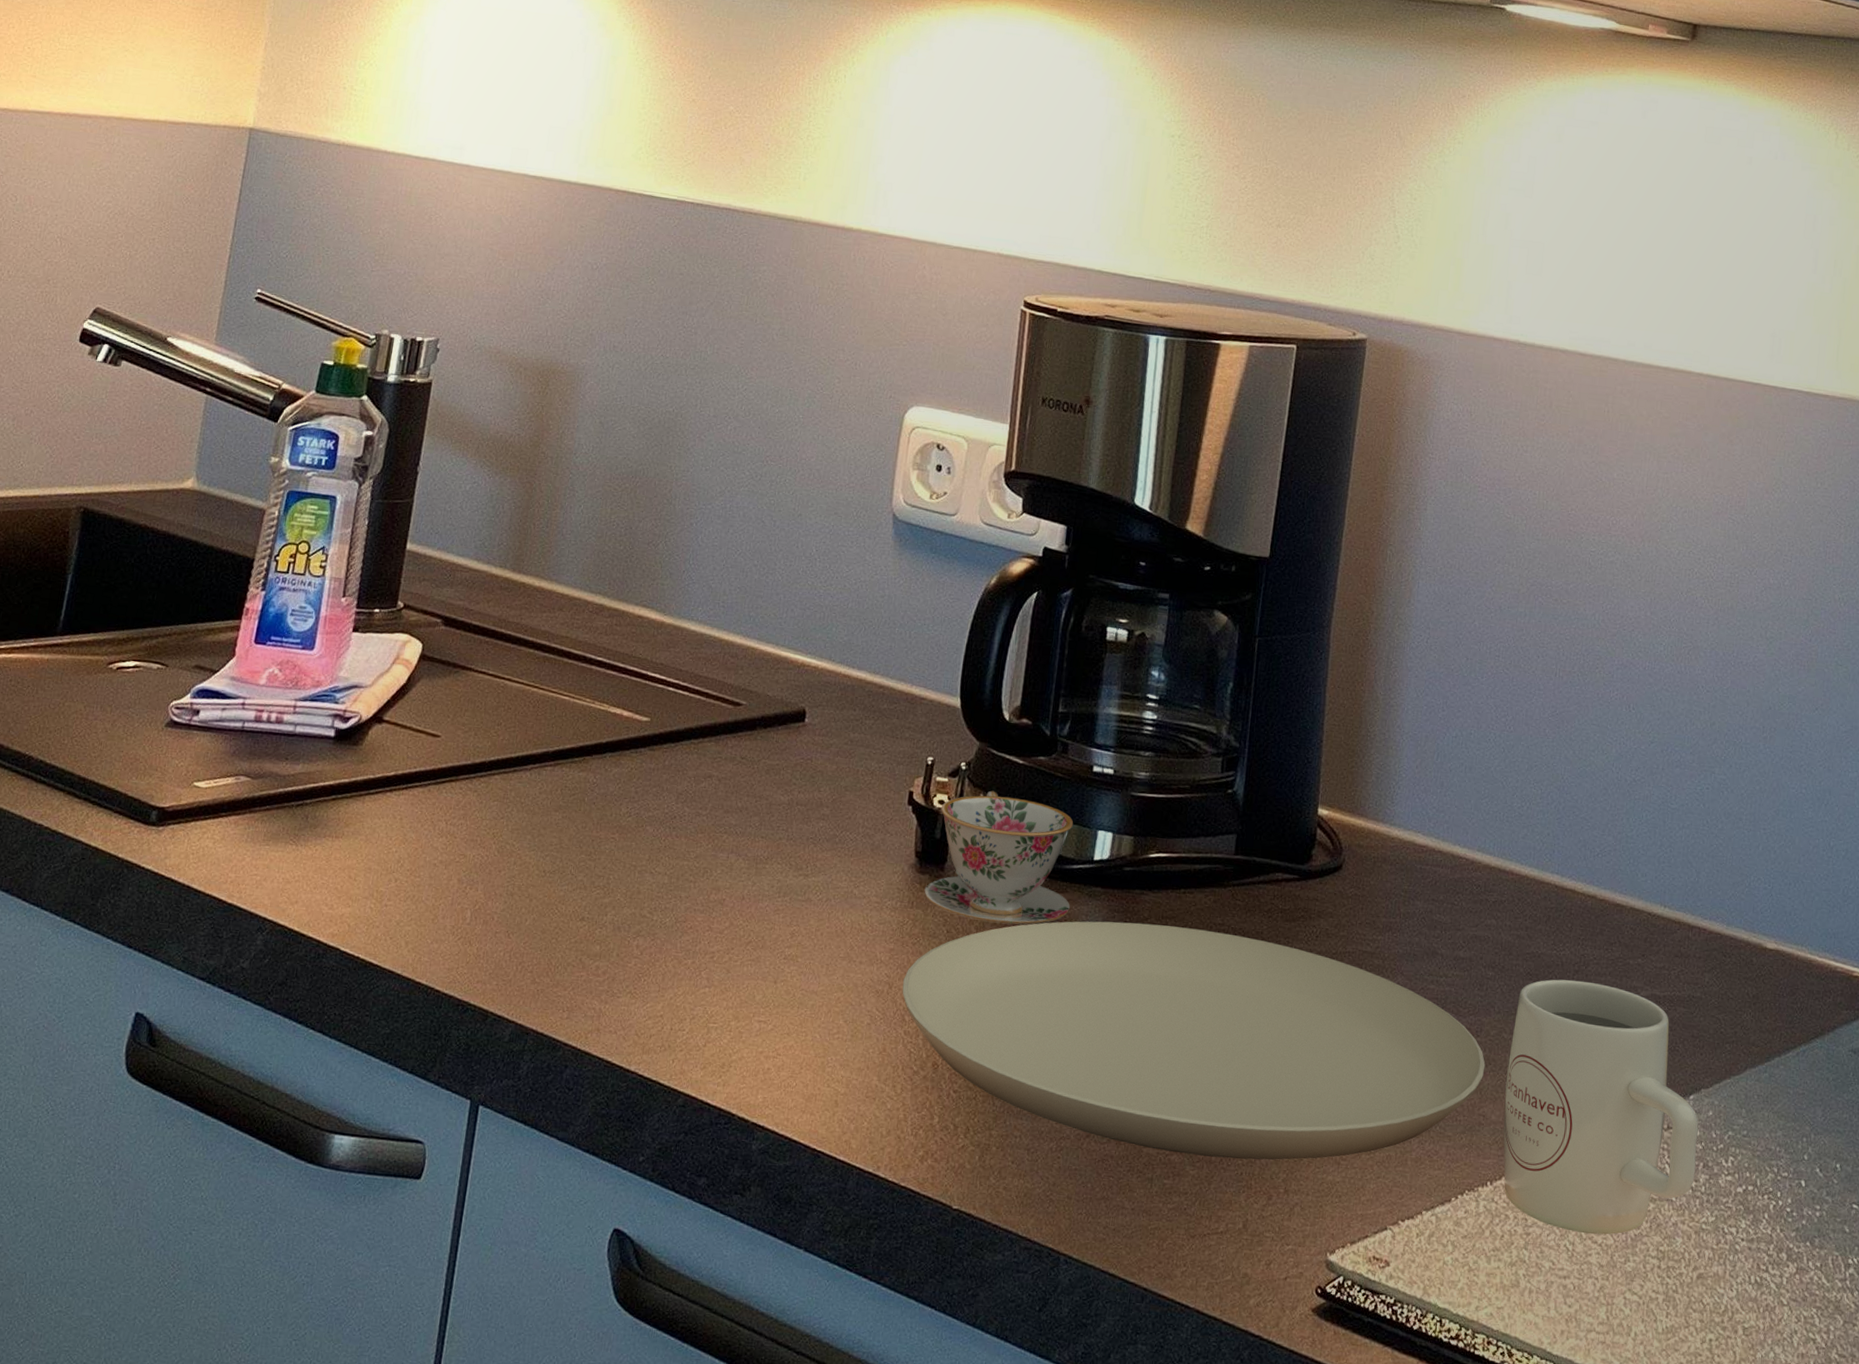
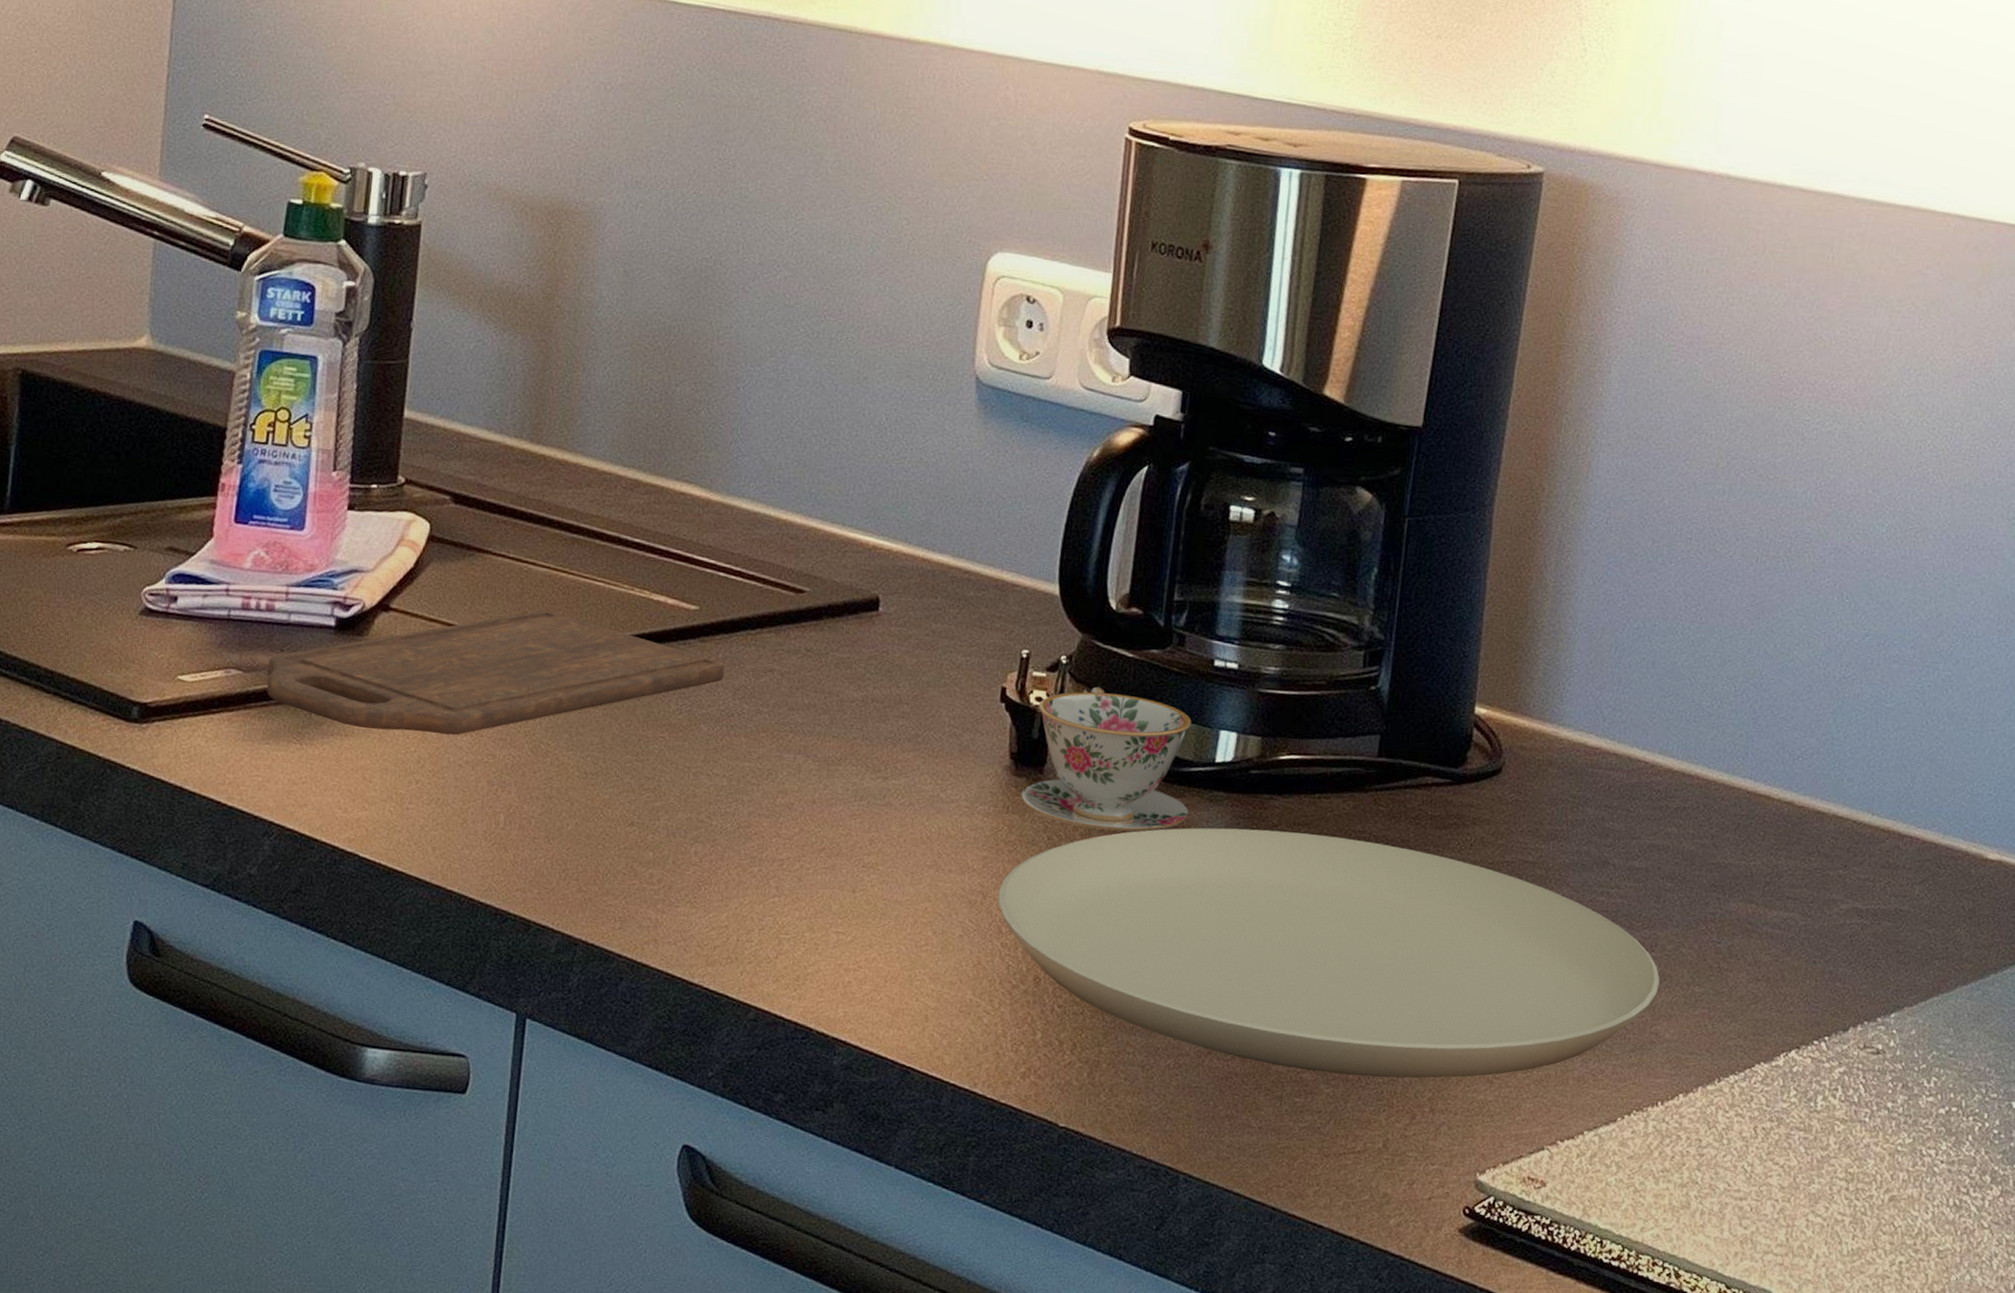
cutting board: none [270,722,670,837] -> present [267,610,724,735]
mug: present [1503,979,1699,1235] -> none [1676,891,1899,1156]

